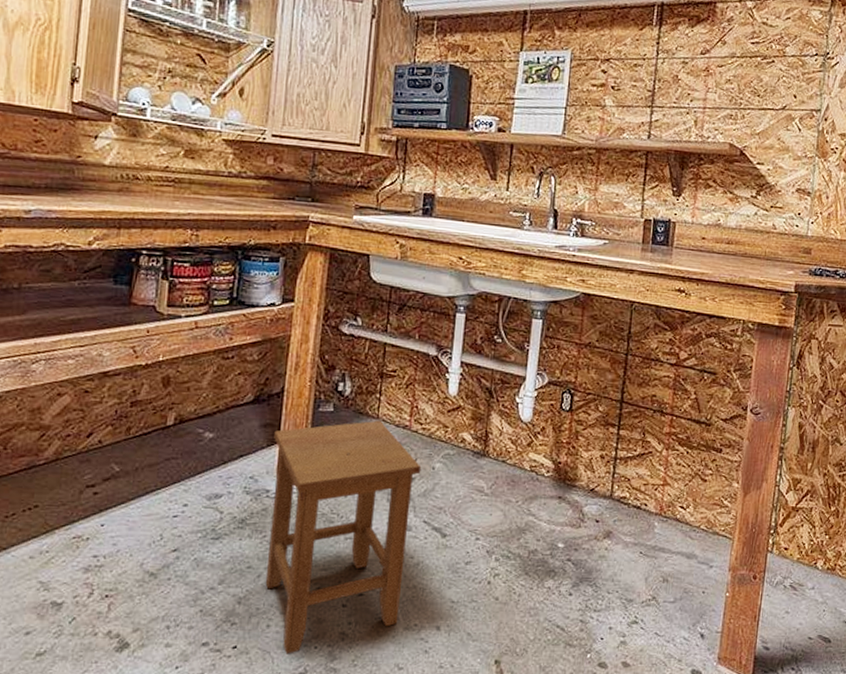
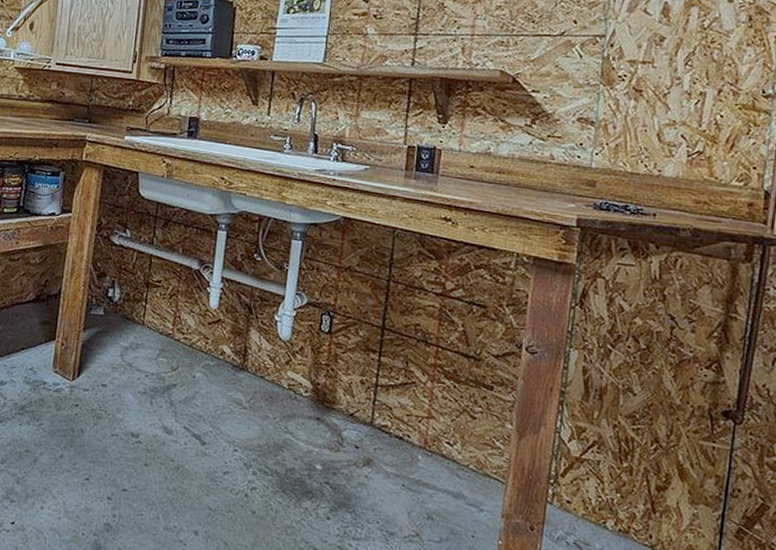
stool: present [265,420,422,655] -> none [40,326,183,537]

